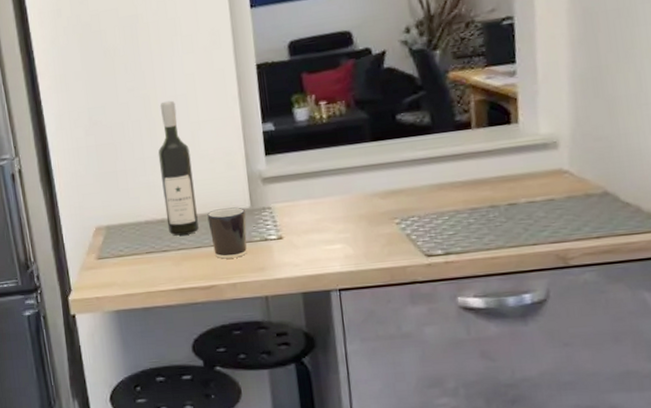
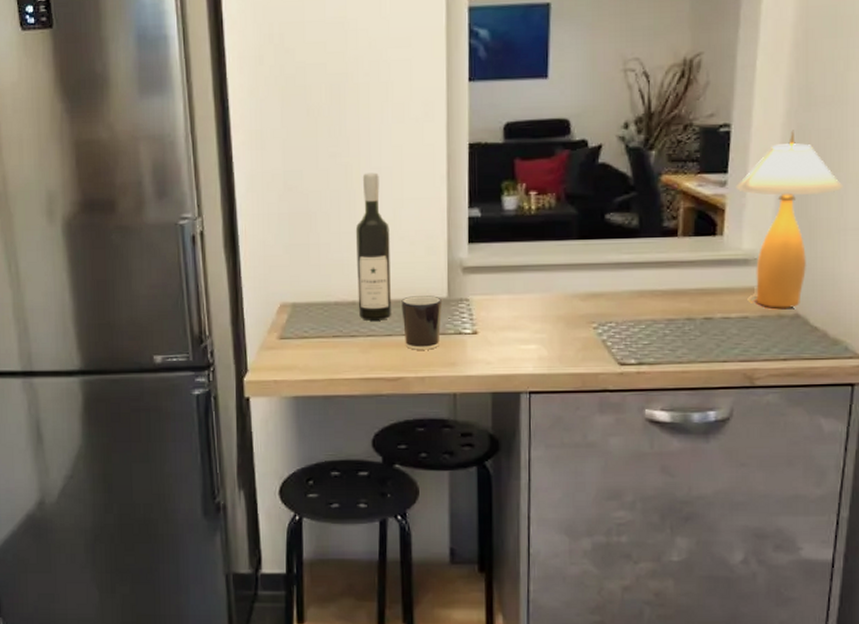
table lamp: none [525,14,640,188] -> present [735,130,843,308]

